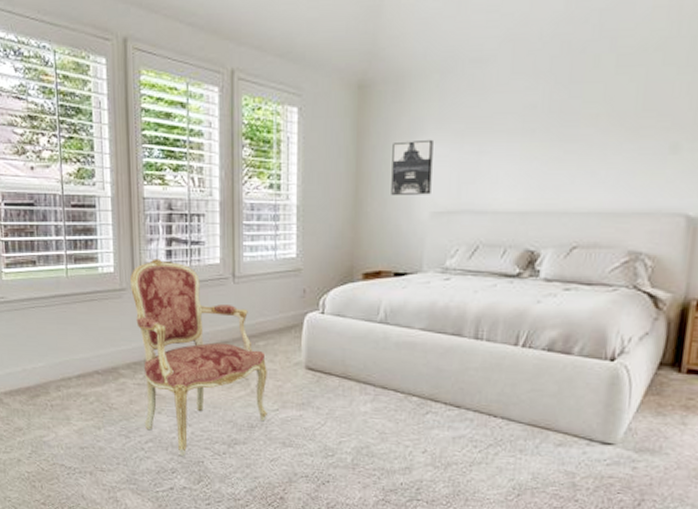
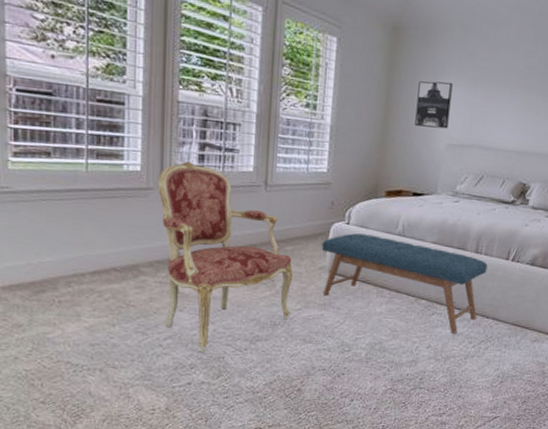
bench: none [295,323,491,436] -> present [321,233,488,334]

